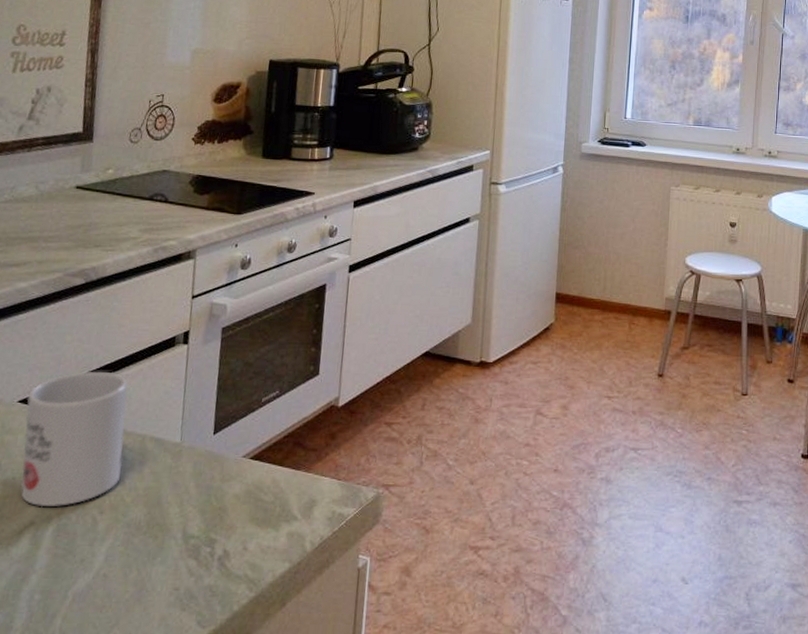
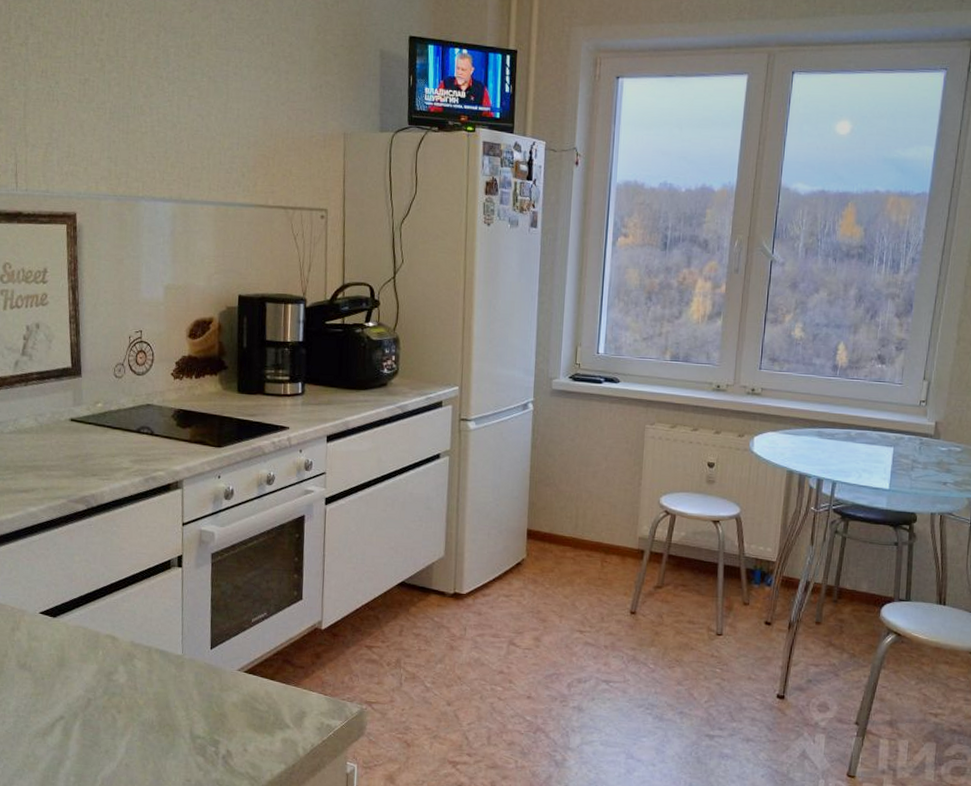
mug: present [20,371,128,507] -> none [47,588,134,705]

